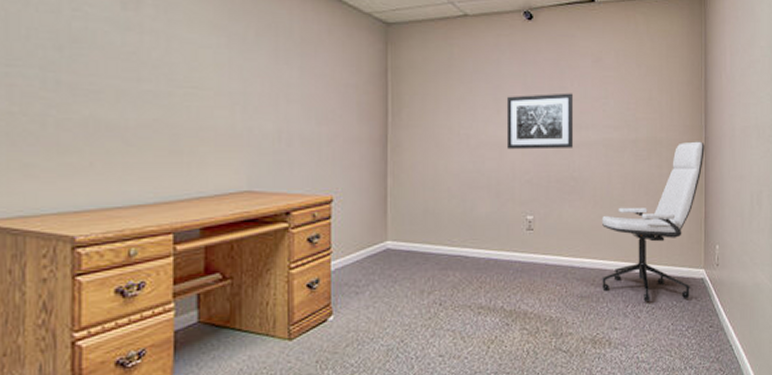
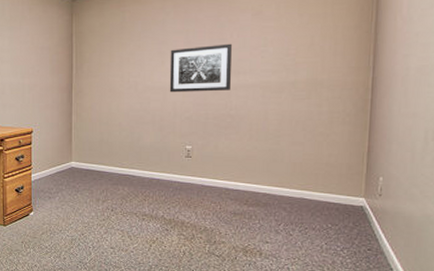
office chair: present [601,141,705,302] -> none [254,81,372,223]

